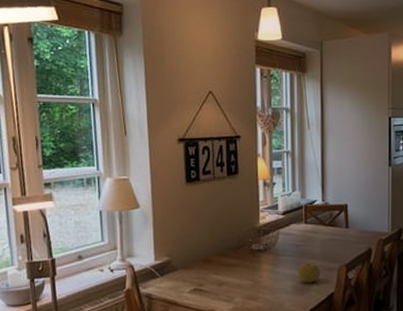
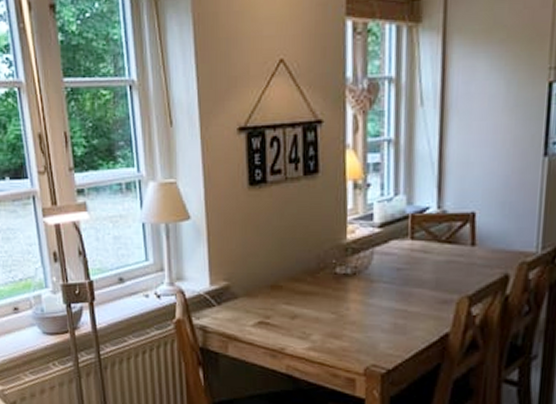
fruit: present [298,262,320,283] -> none [398,292,431,320]

